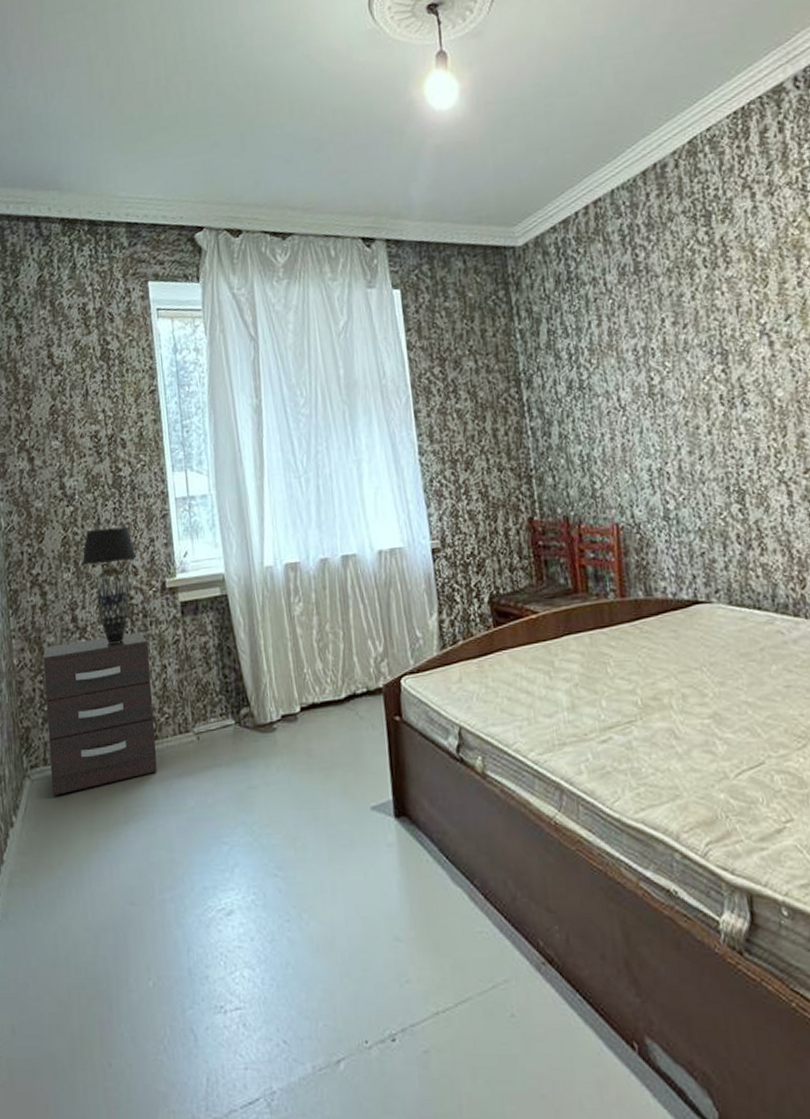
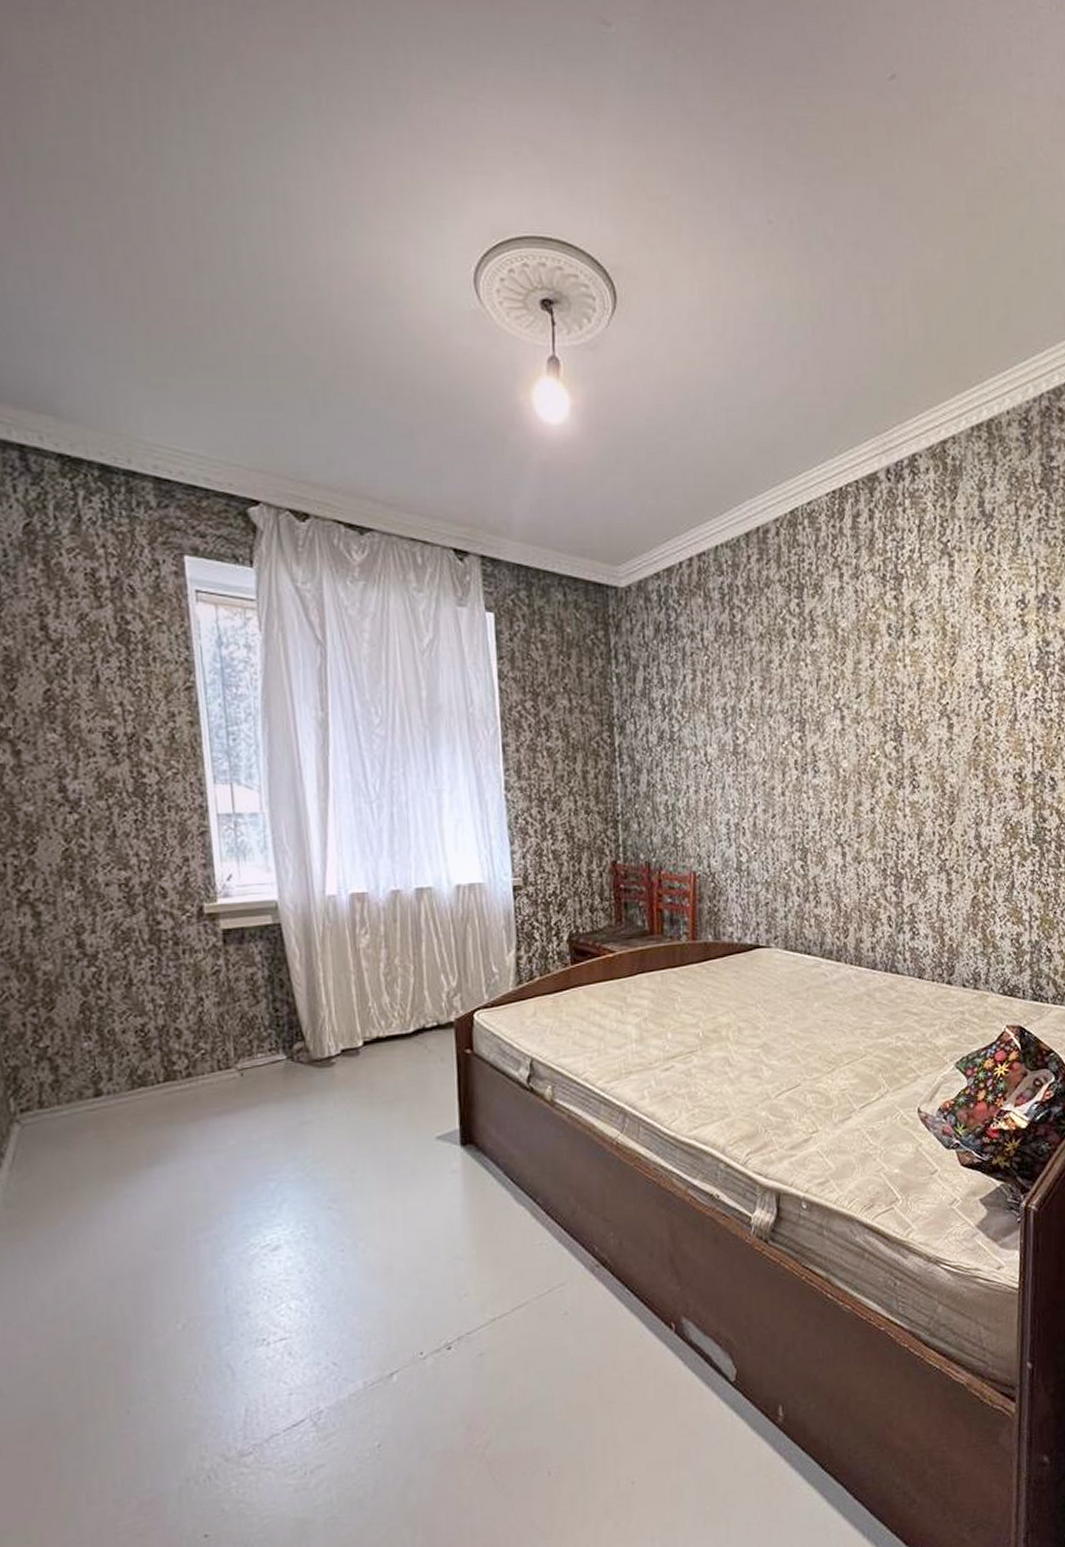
dresser: present [43,632,157,796] -> none [36,962,190,1141]
table lamp: present [81,526,137,644] -> none [90,842,166,973]

